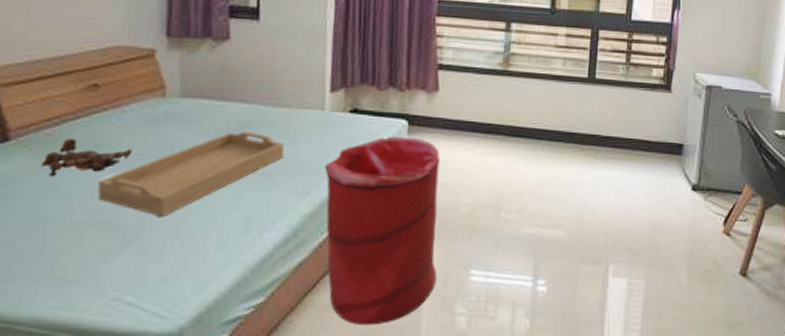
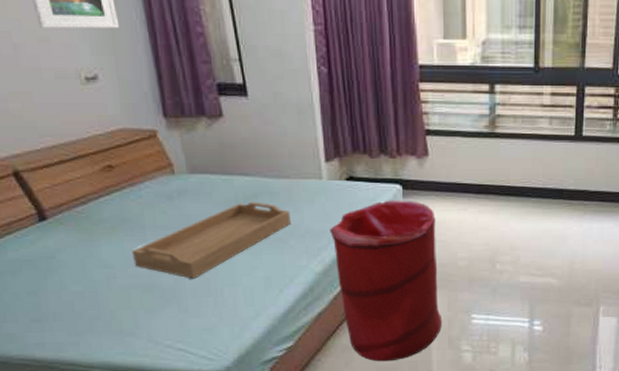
teddy bear: present [41,137,132,177] -> none [79,214,156,249]

